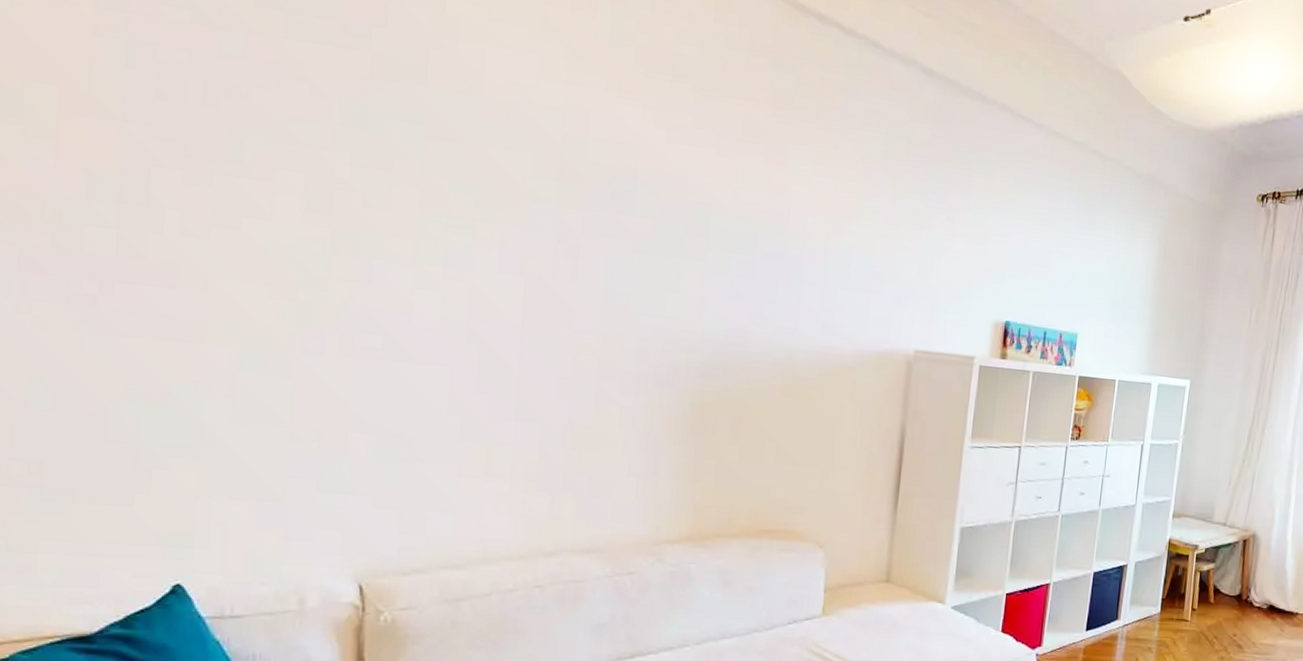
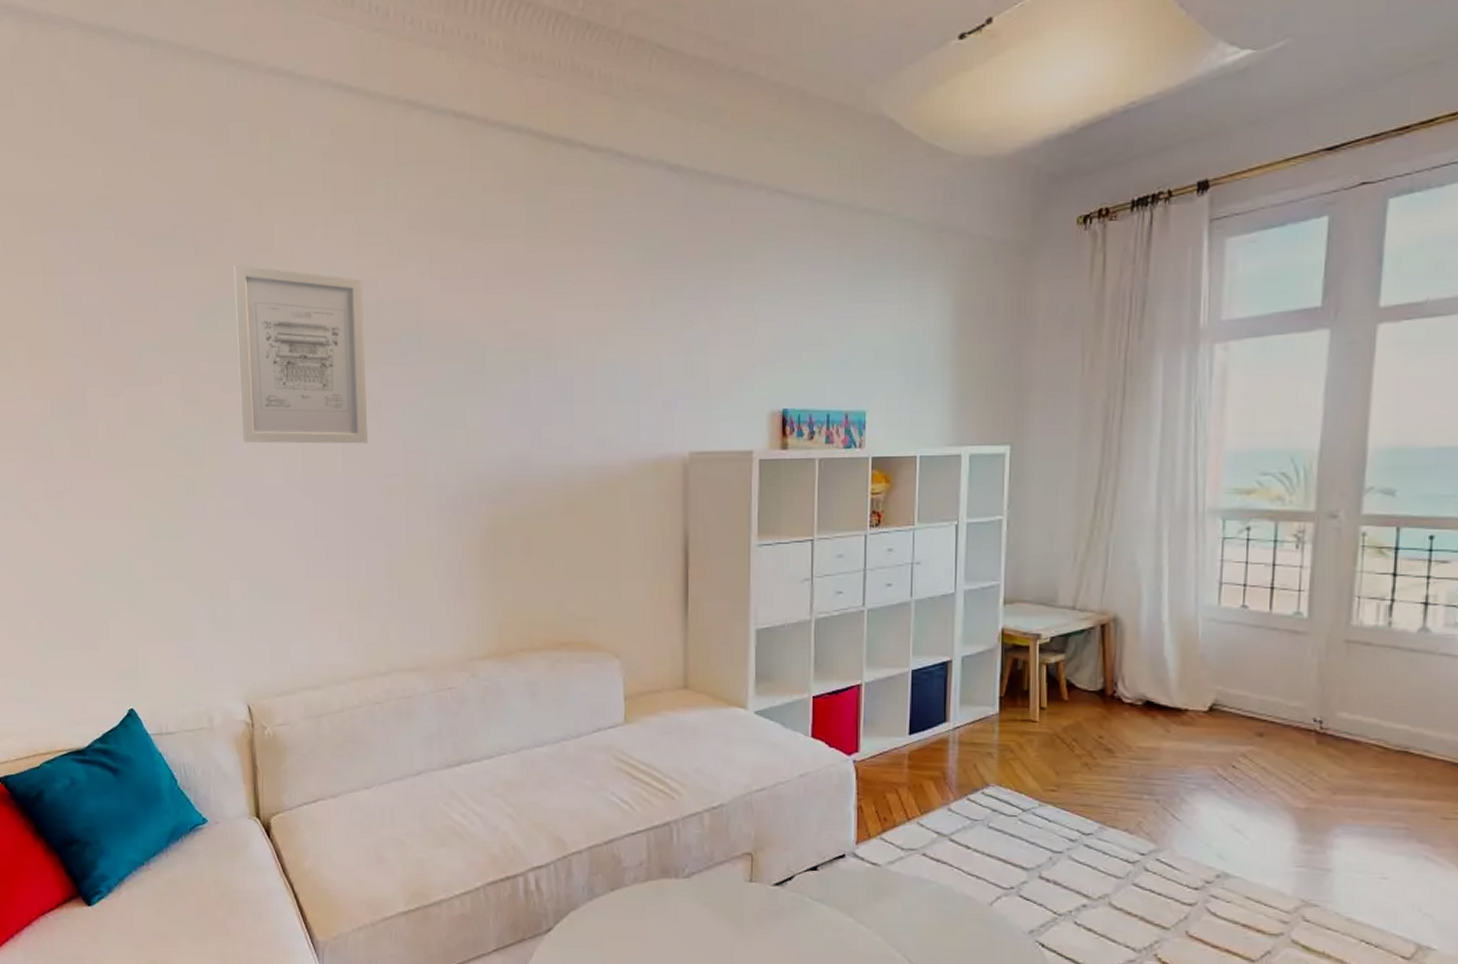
wall art: none [387,57,570,294] -> present [233,264,367,444]

